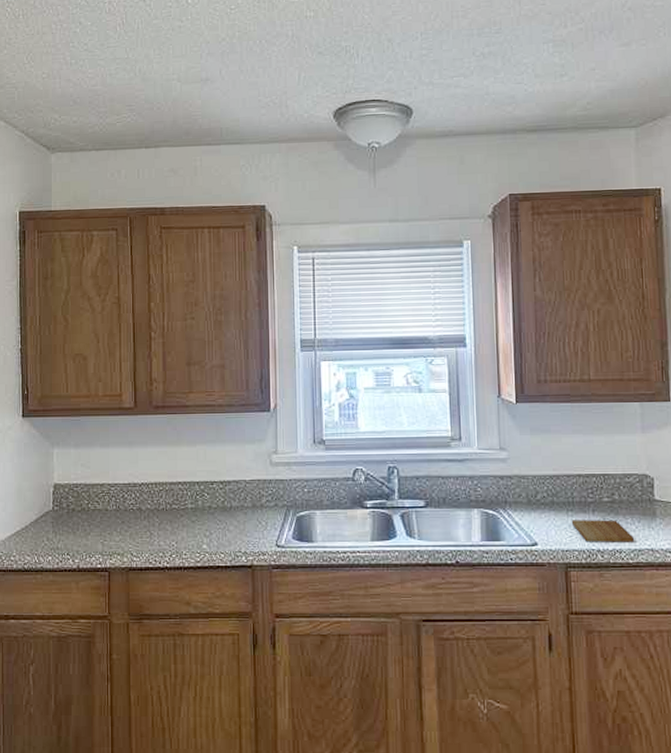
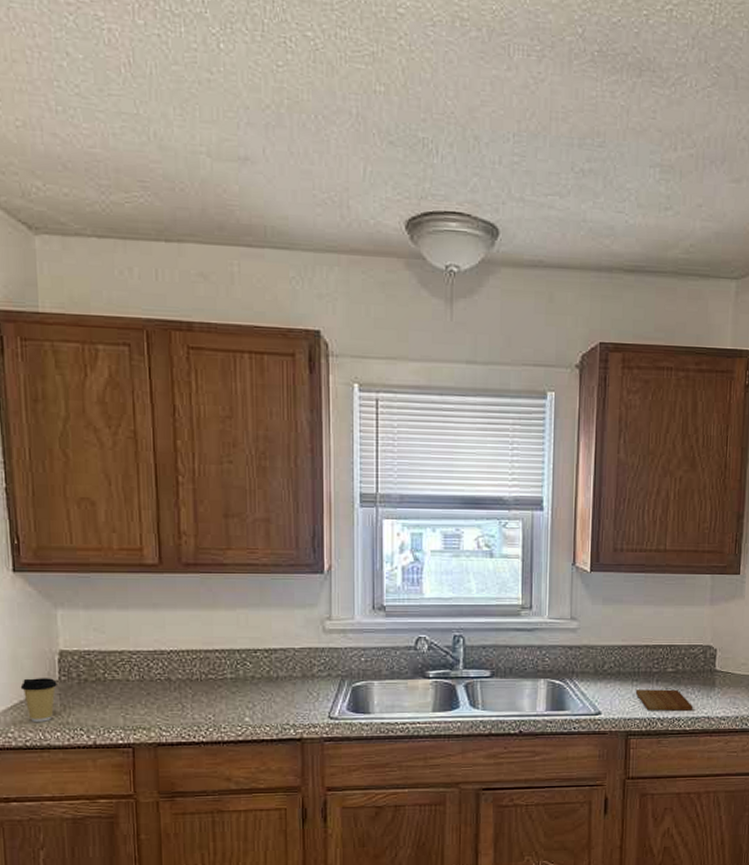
coffee cup: none [22,508,51,547] -> present [20,678,57,722]

